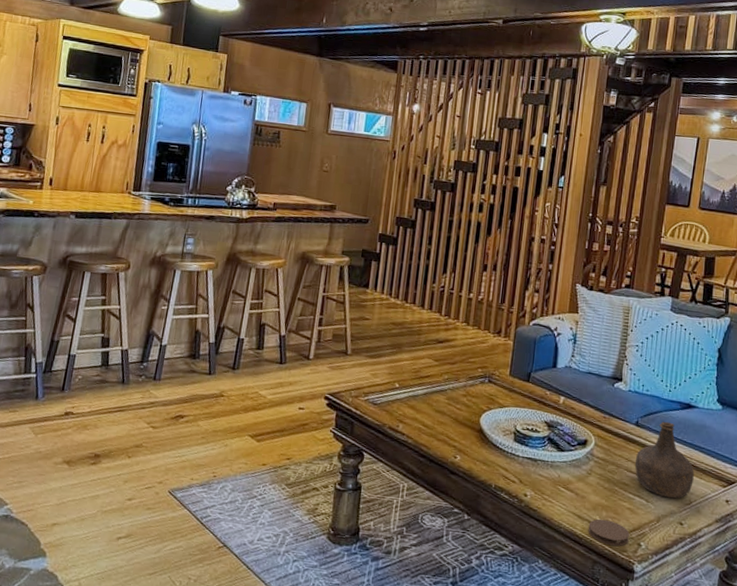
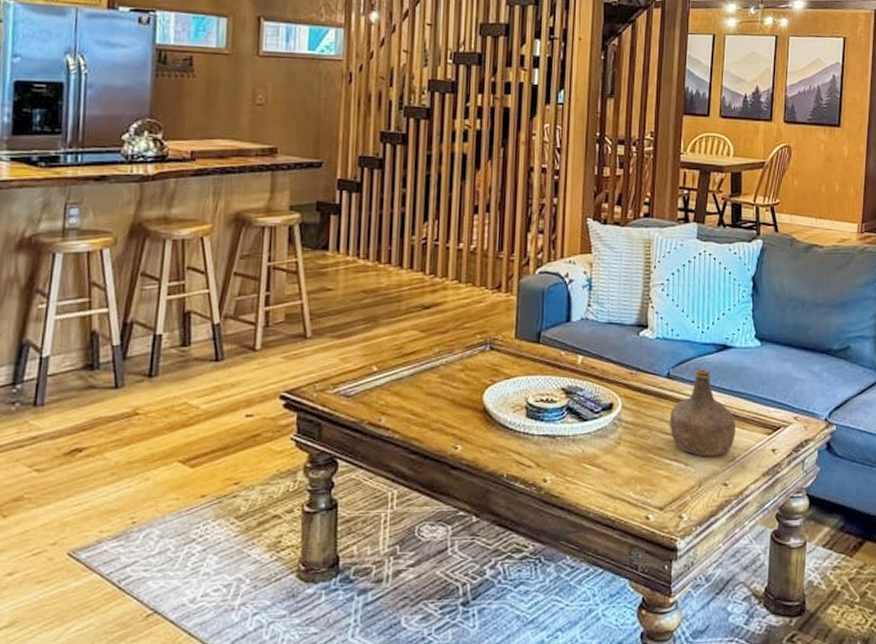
coaster: present [588,519,629,546] -> none [621,494,669,524]

